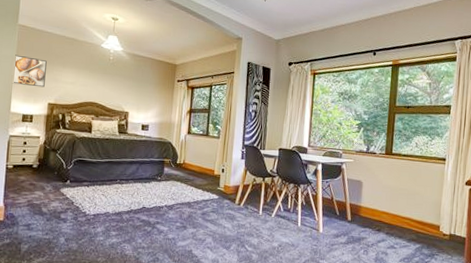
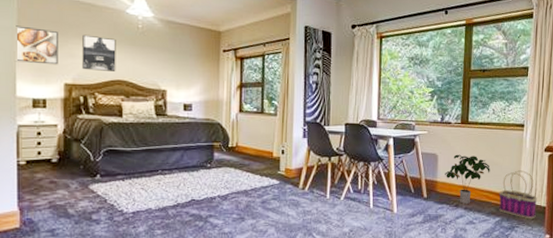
wall art: none [63,63,91,95] -> present [82,34,116,71]
potted plant: none [368,182,412,229] -> present [445,154,490,204]
basket: none [419,201,458,249] -> present [499,170,538,219]

